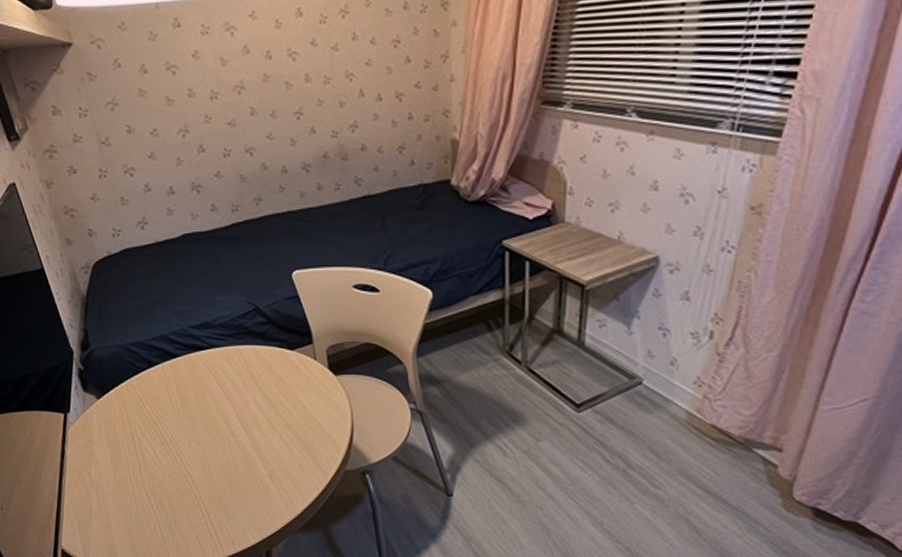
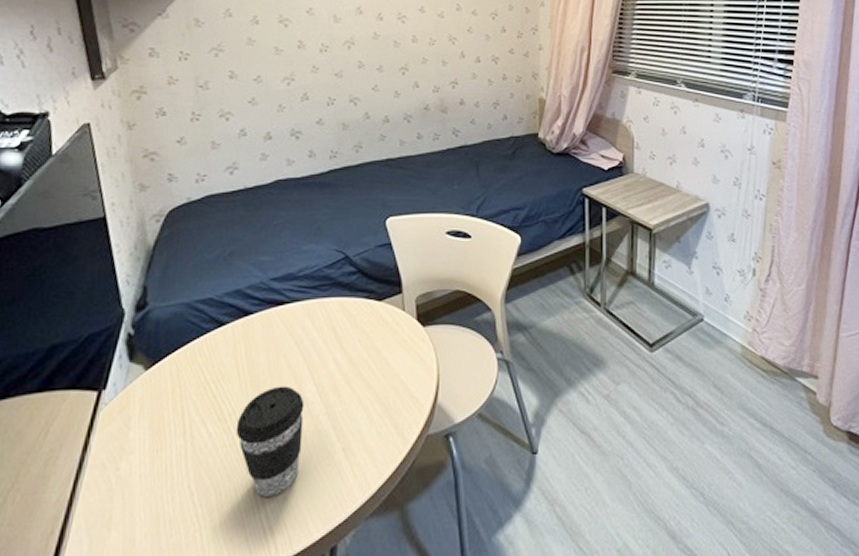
coffee cup: none [176,419,234,507] -> present [235,386,305,497]

